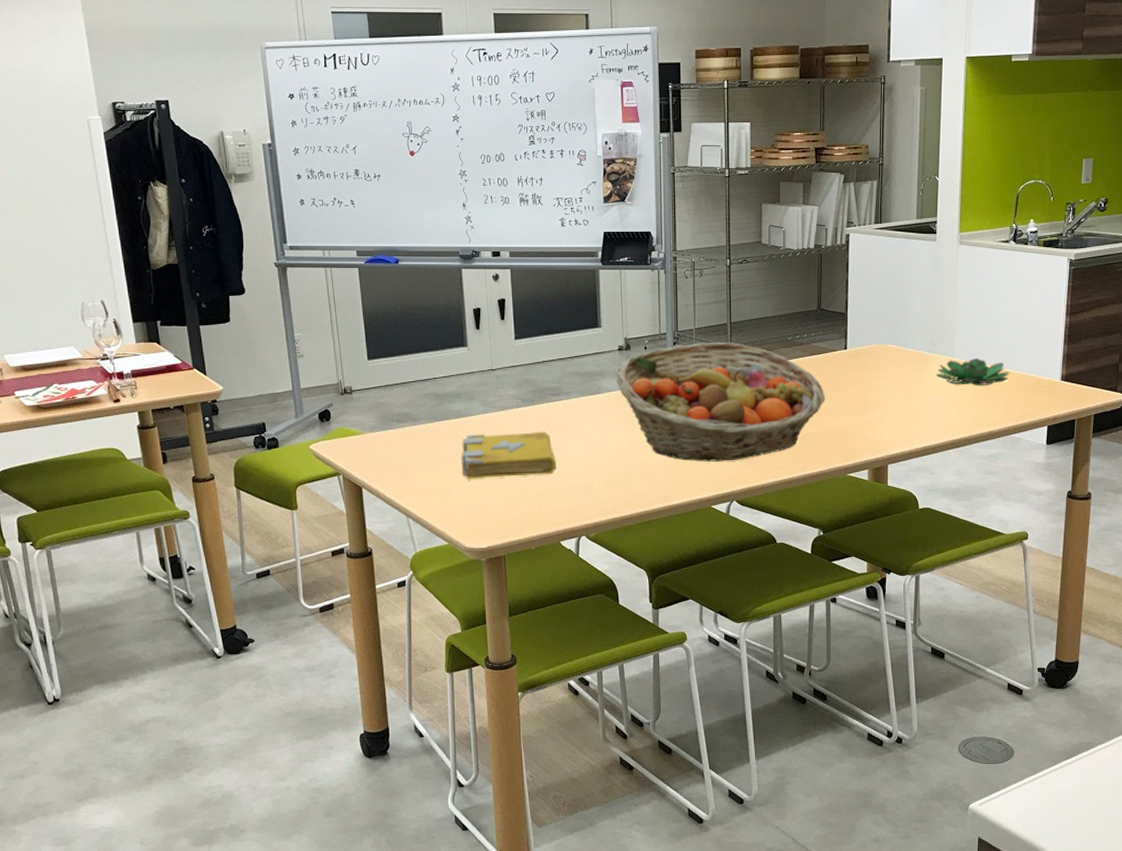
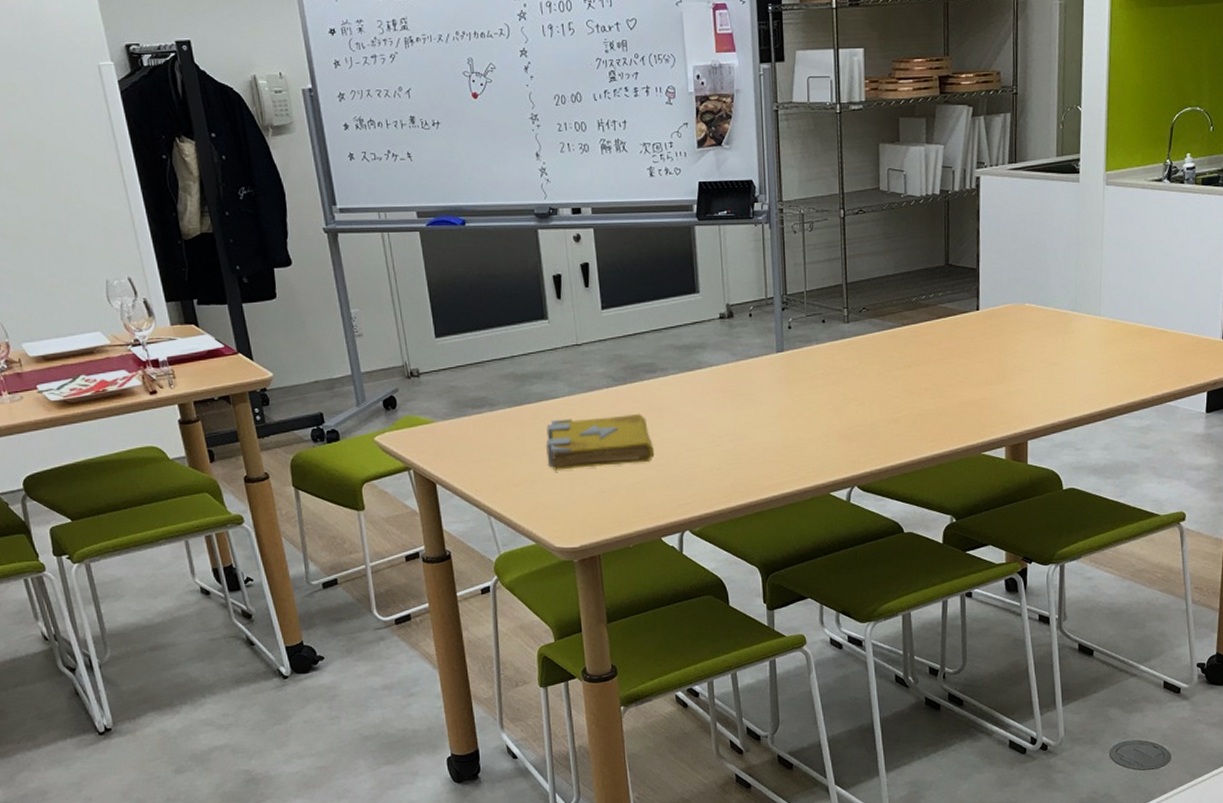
fruit basket: present [615,342,825,462] -> none [717,306,955,443]
succulent plant: present [935,358,1009,386] -> none [1080,316,1164,349]

